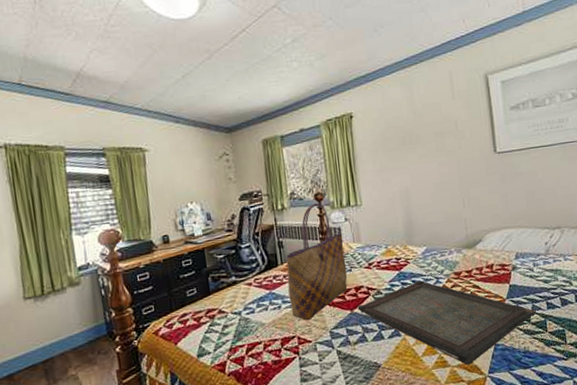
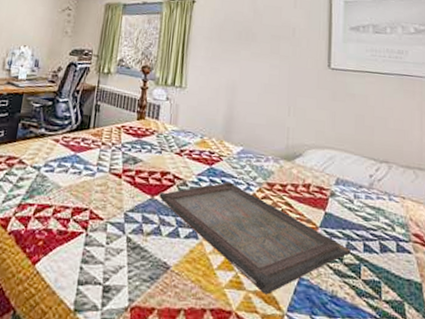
tote bag: present [286,203,348,321] -> none [90,75,161,196]

